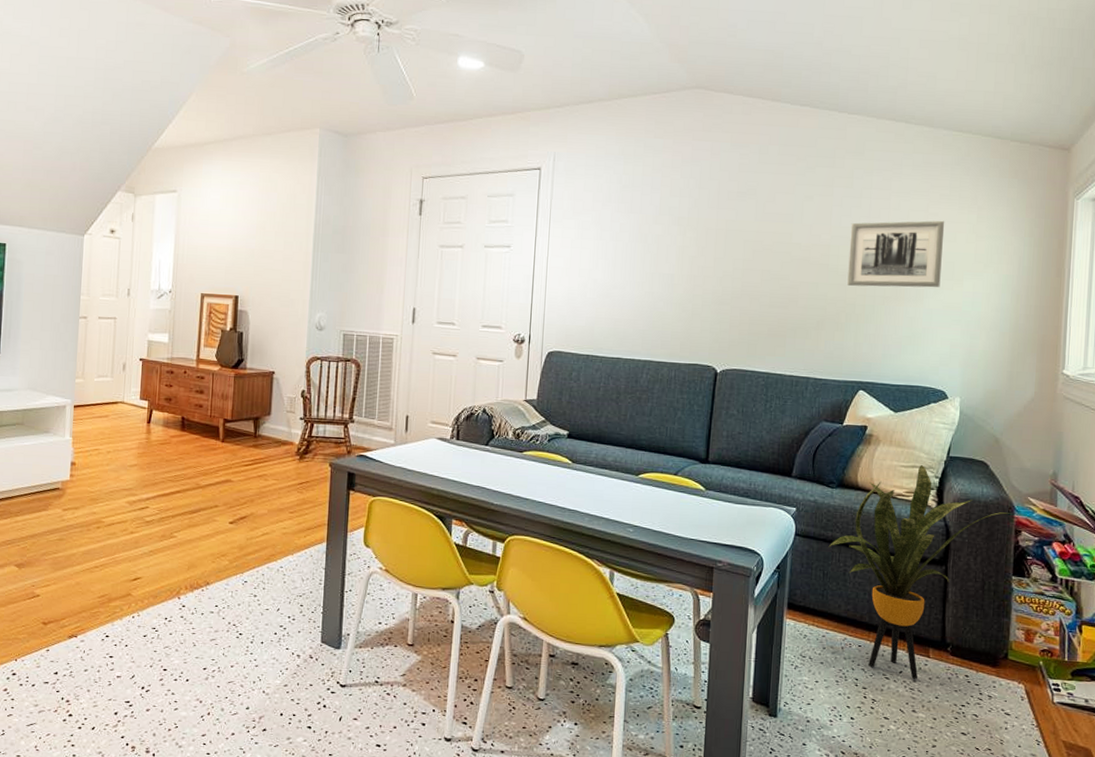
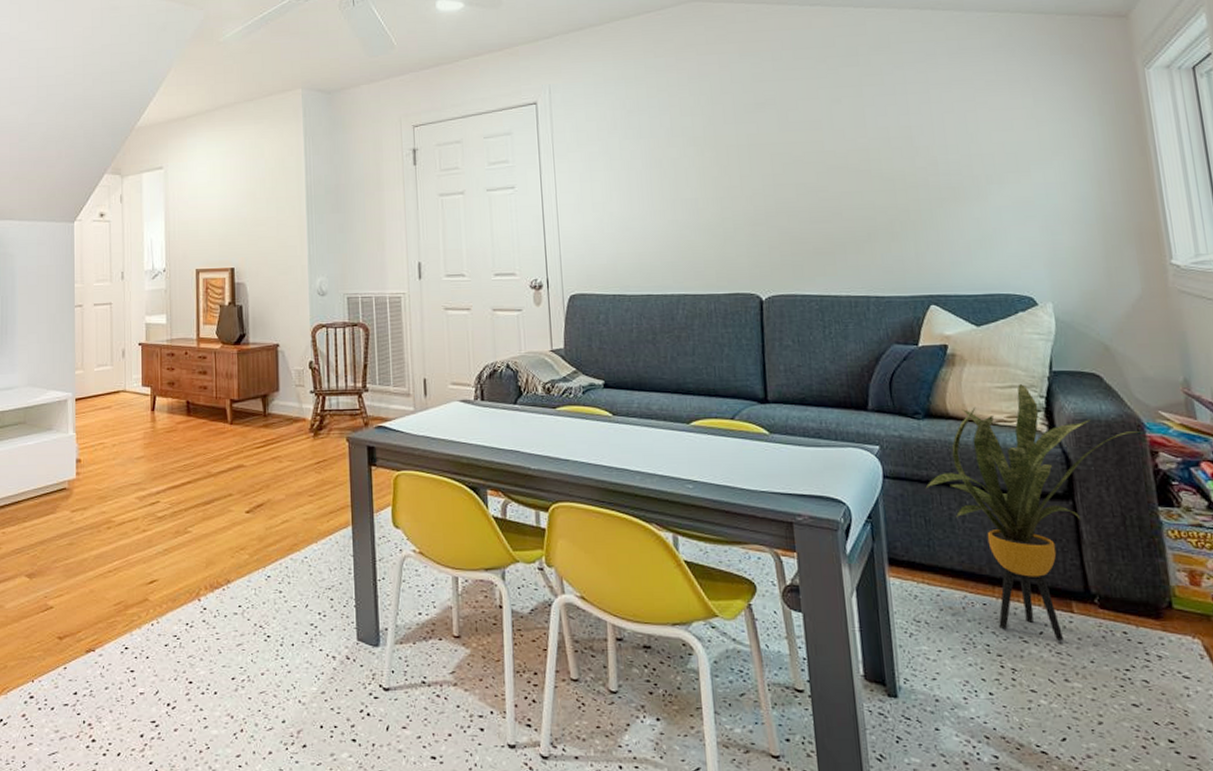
wall art: present [847,220,945,288] -> none [888,108,1005,190]

